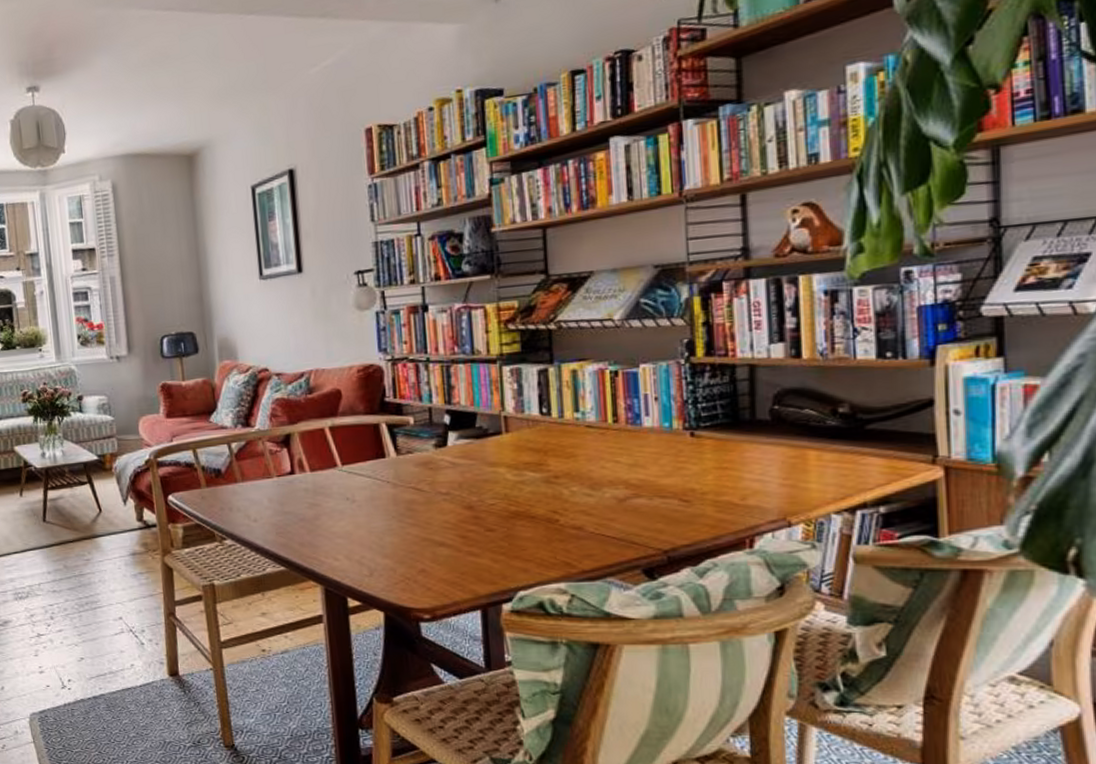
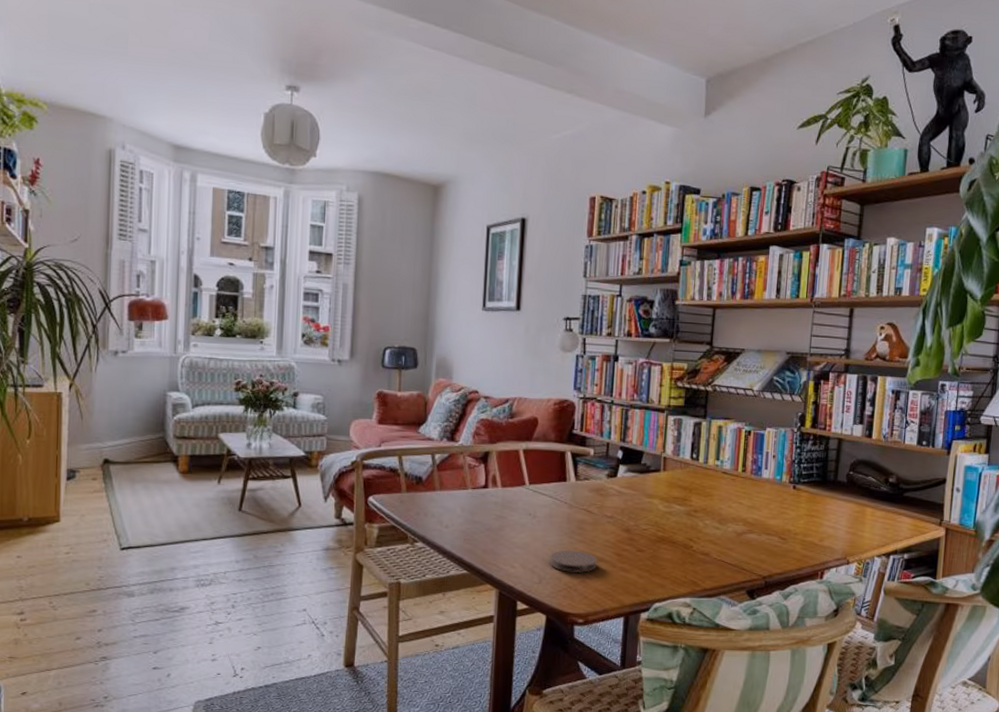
coaster: none [379,535,438,562] -> present [550,550,598,574]

